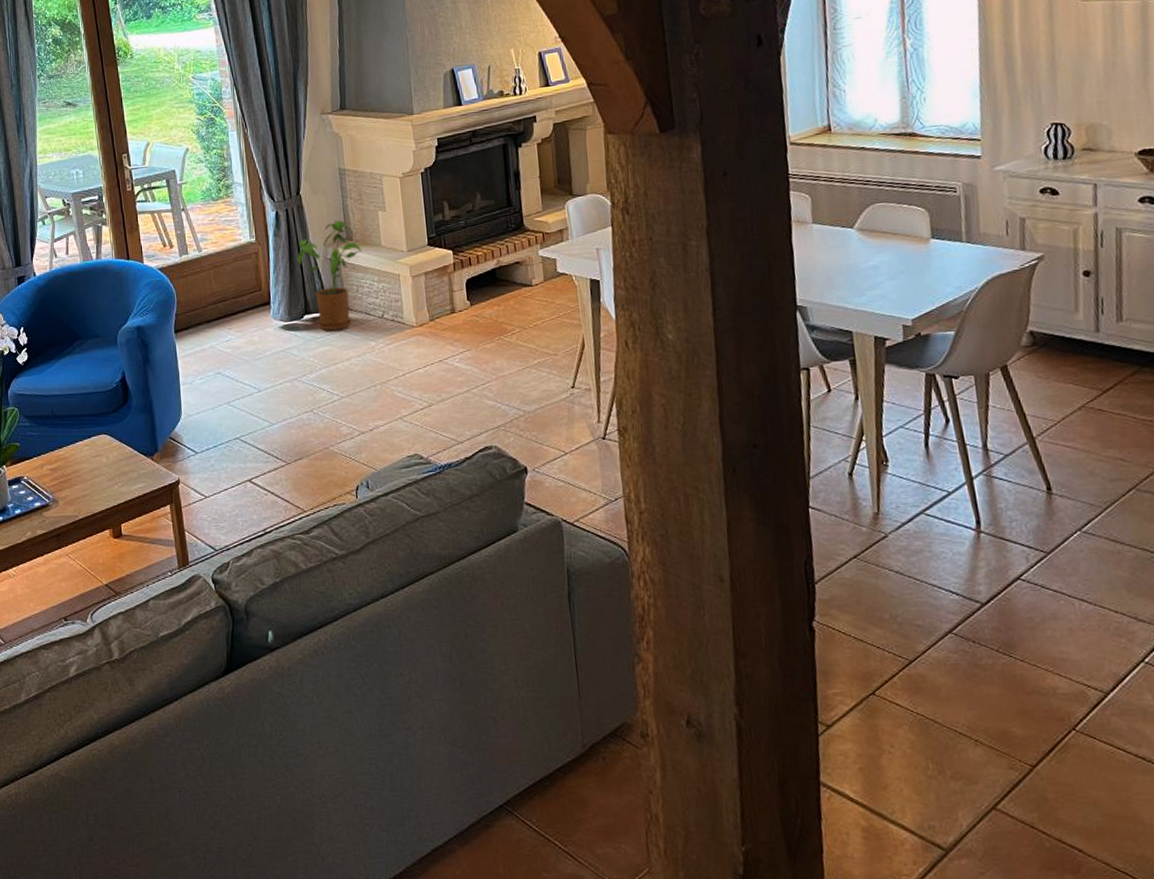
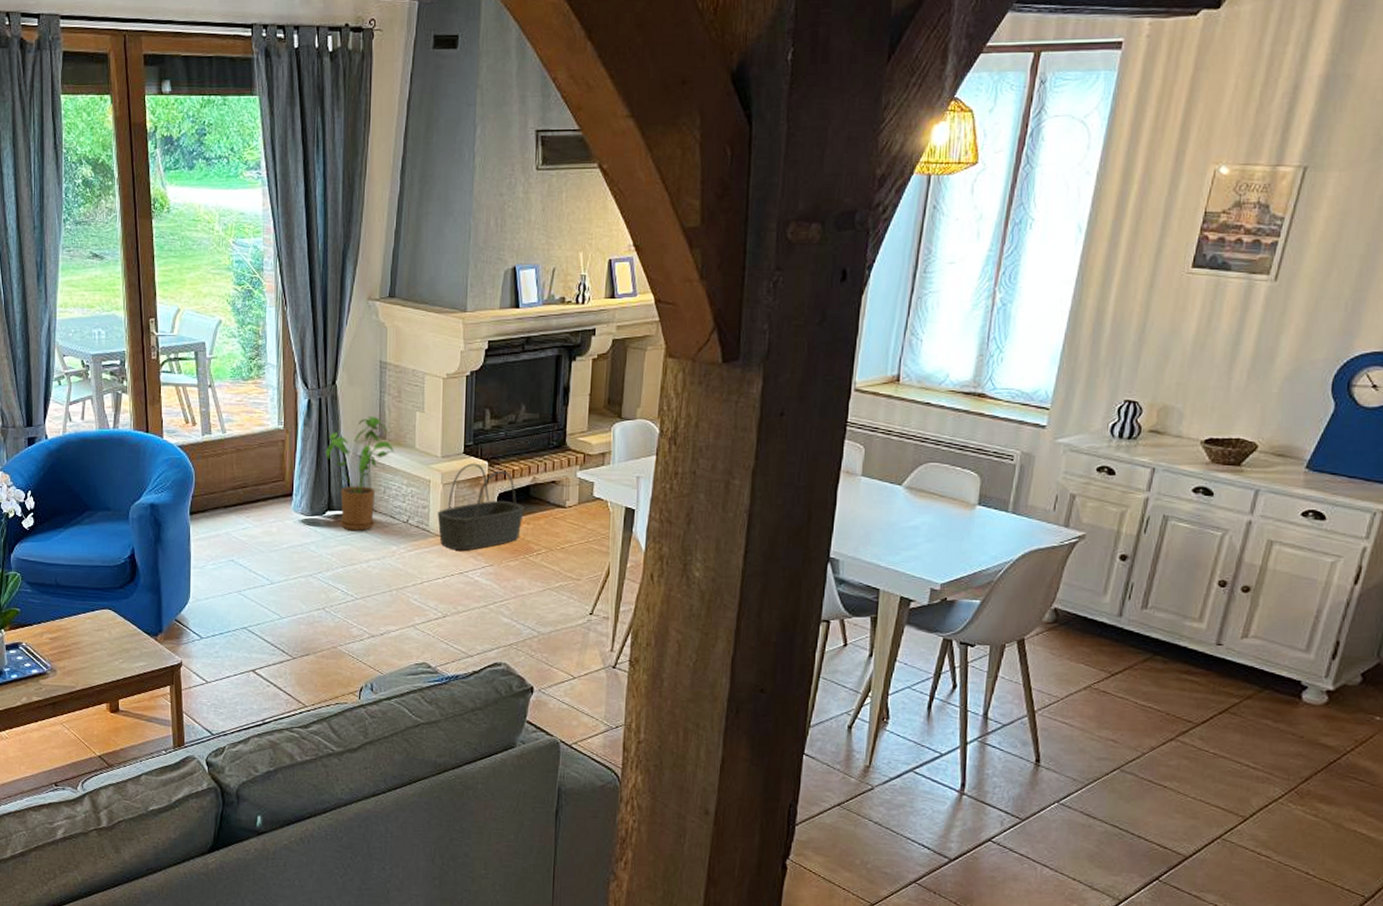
basket: none [410,253,493,339] -> present [437,463,524,551]

